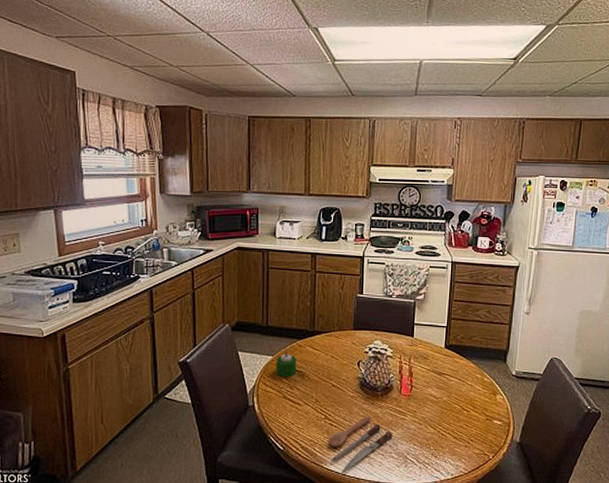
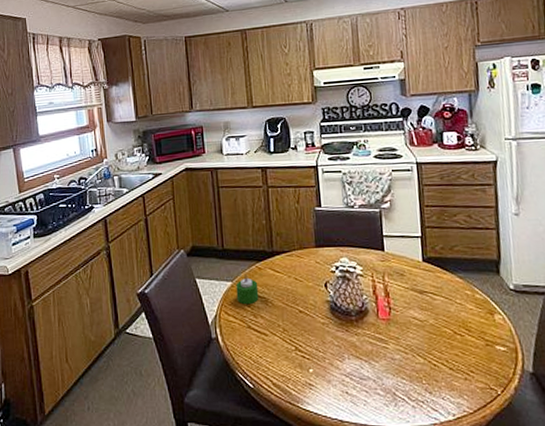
spoon: present [328,416,393,474] -> none [302,345,376,416]

